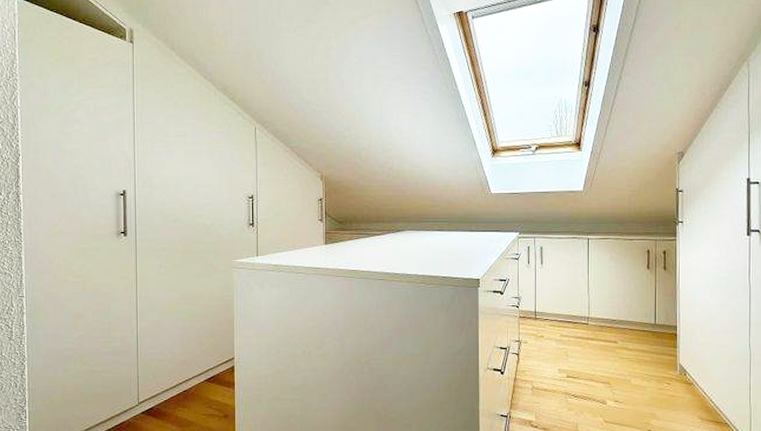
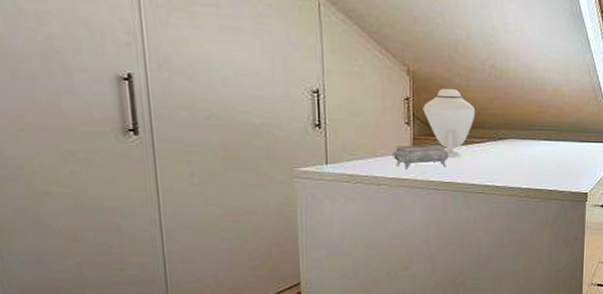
jewelry box: none [309,237,355,259] -> present [393,144,449,169]
jewelry display stand: none [333,189,377,249] -> present [423,88,476,158]

